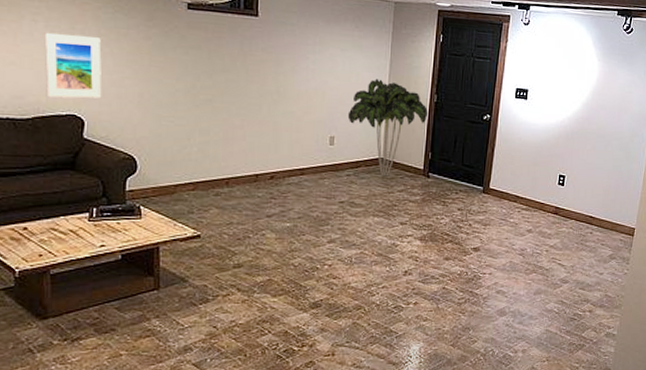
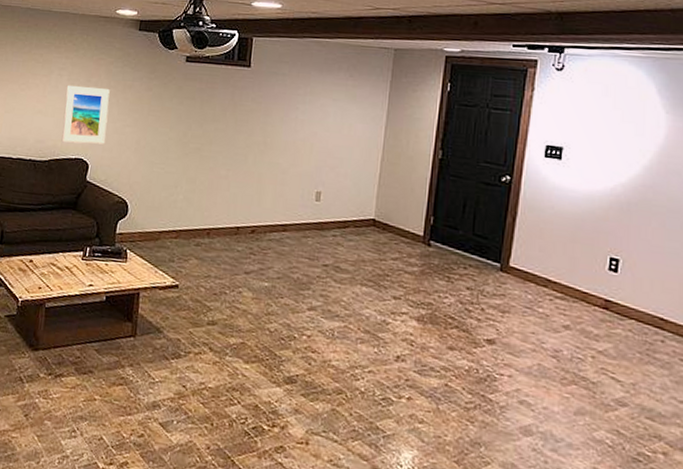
indoor plant: present [347,79,428,177] -> none [336,131,430,241]

